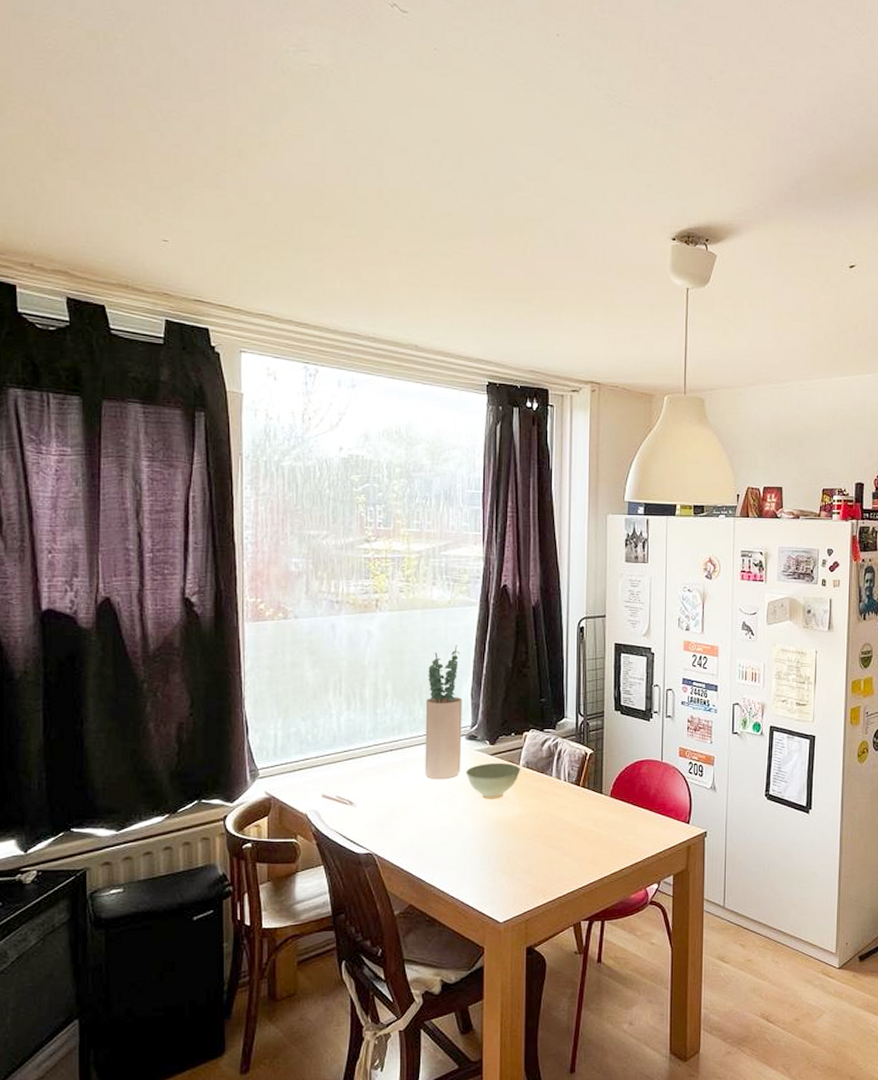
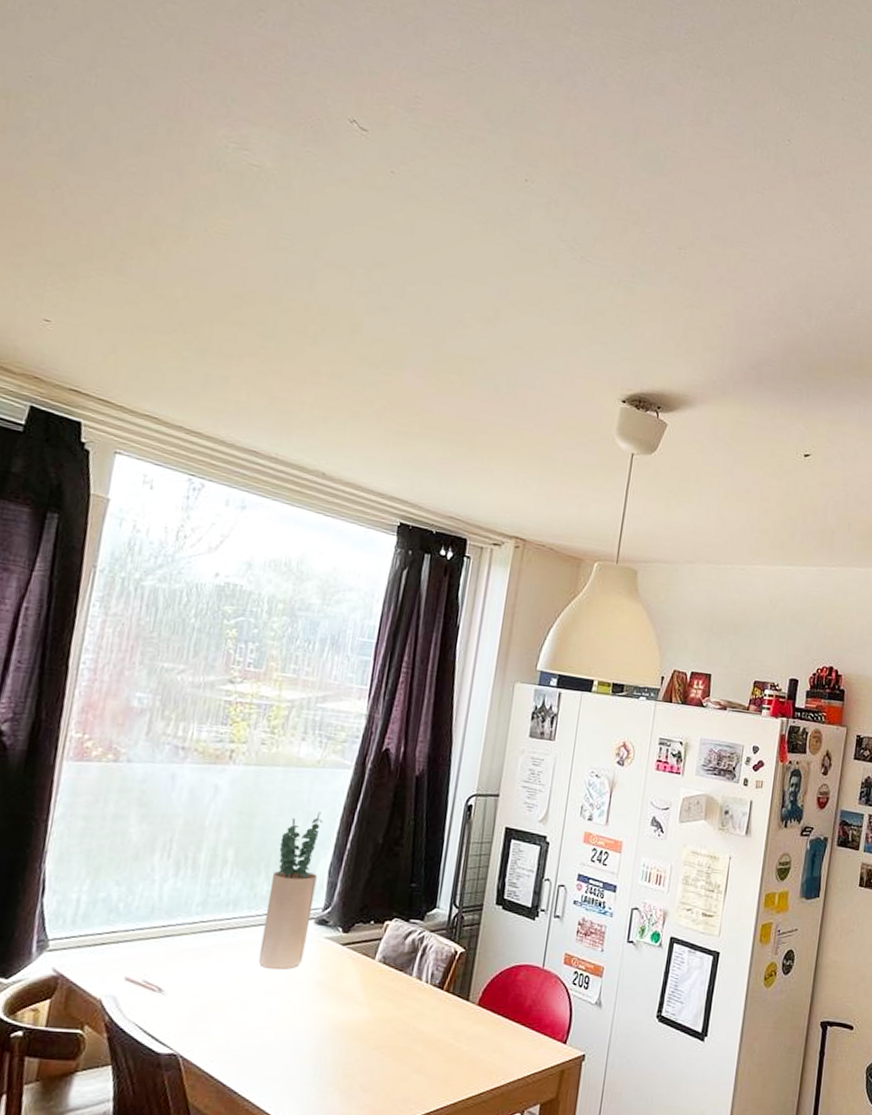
bowl: present [466,762,520,799] -> none [308,954,375,999]

